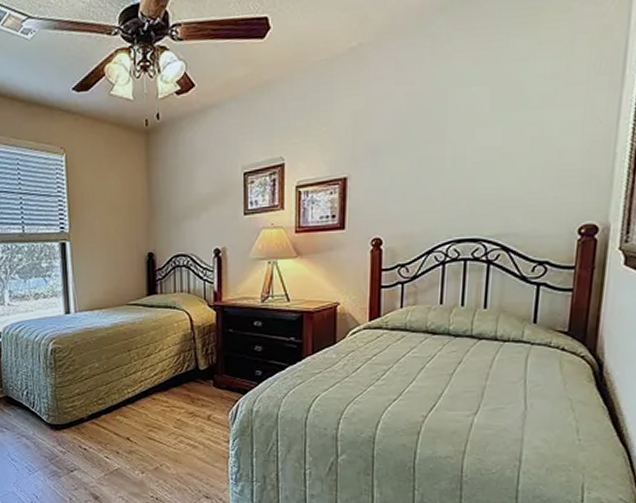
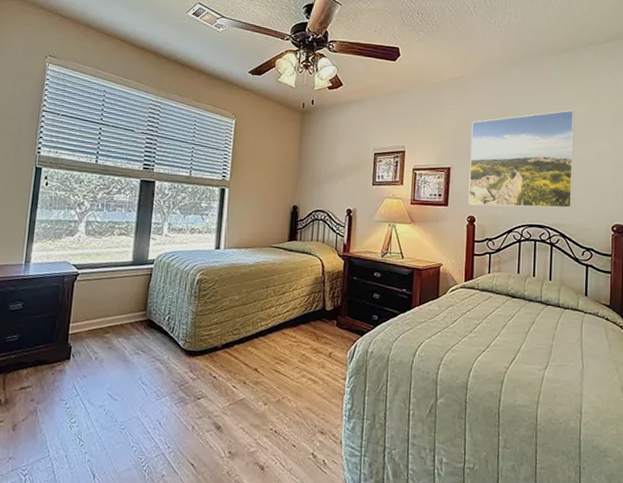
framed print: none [372,66,531,224] -> present [468,109,574,209]

